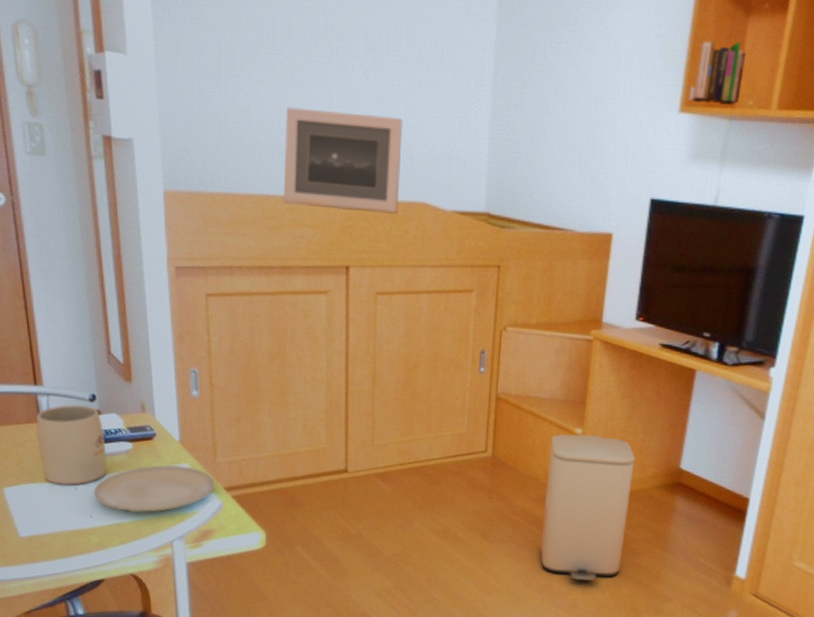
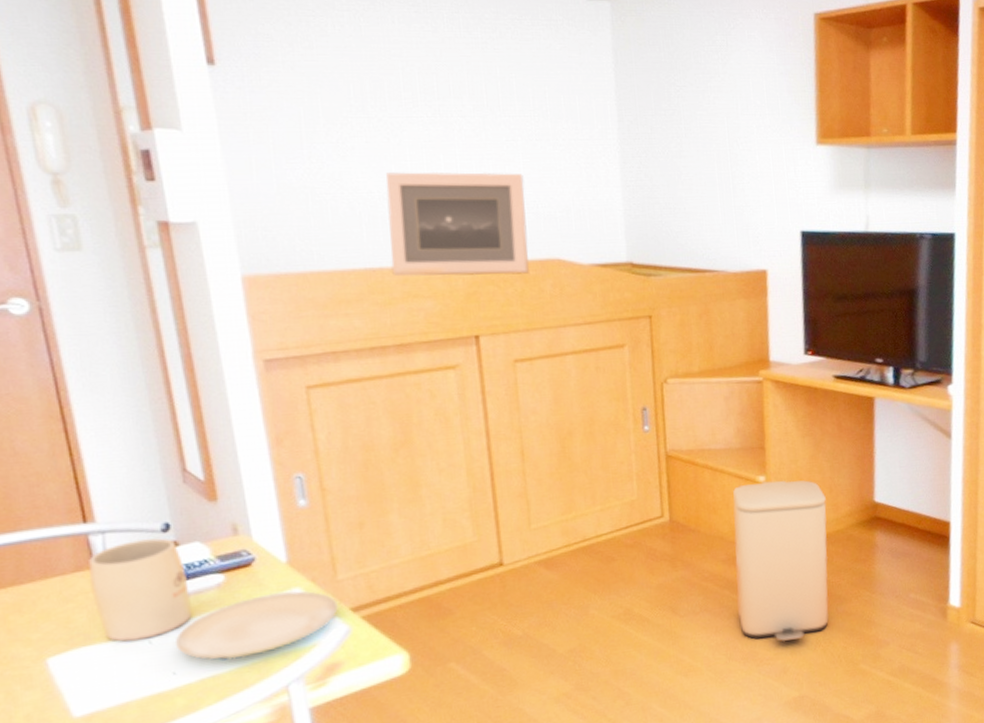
books: present [688,41,747,105] -> none [823,74,874,134]

